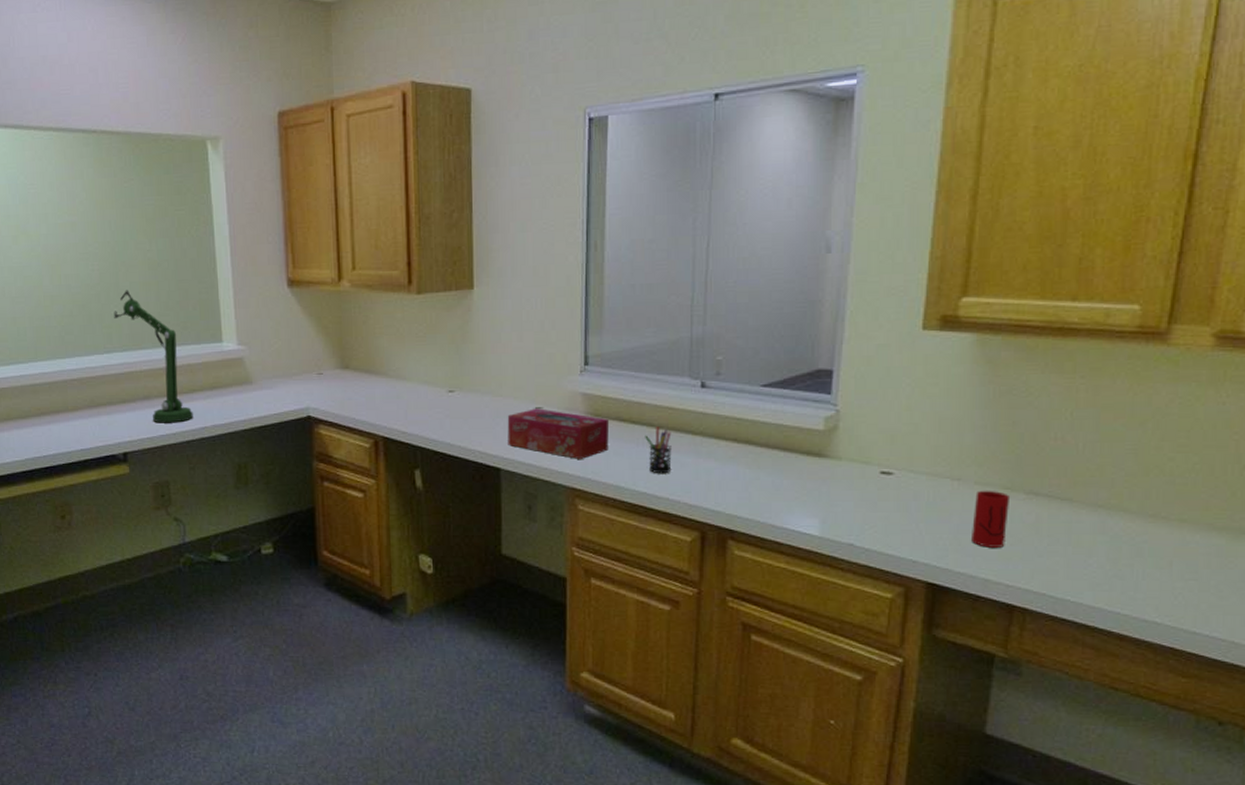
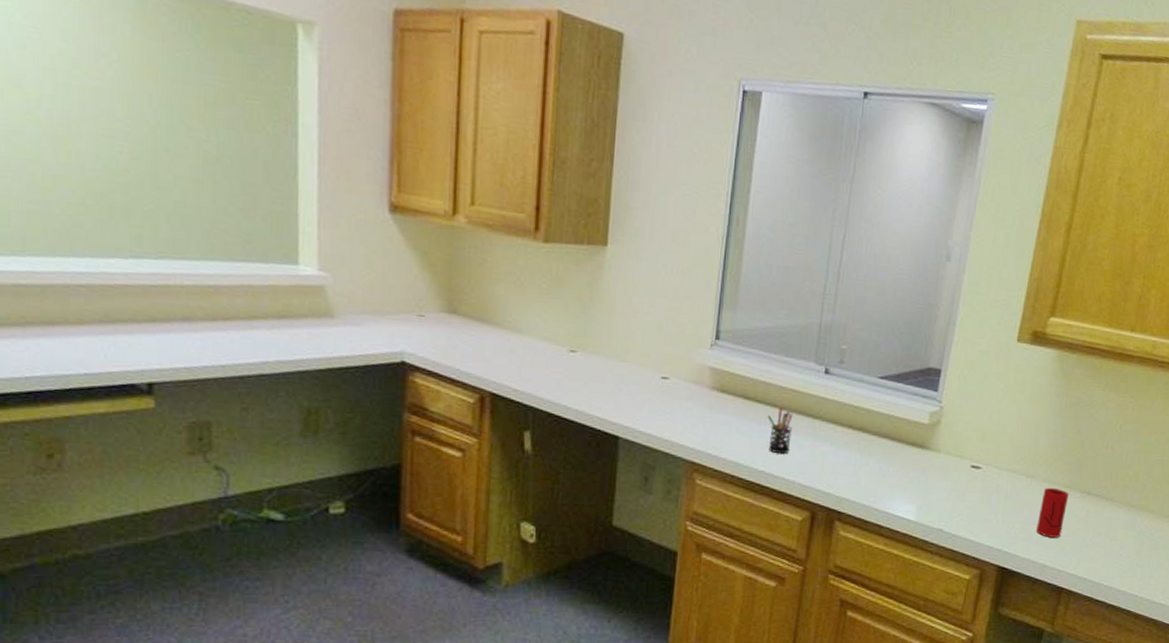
desk lamp: present [114,289,193,423] -> none [147,184,251,354]
tissue box: present [507,408,610,459] -> none [629,378,735,434]

